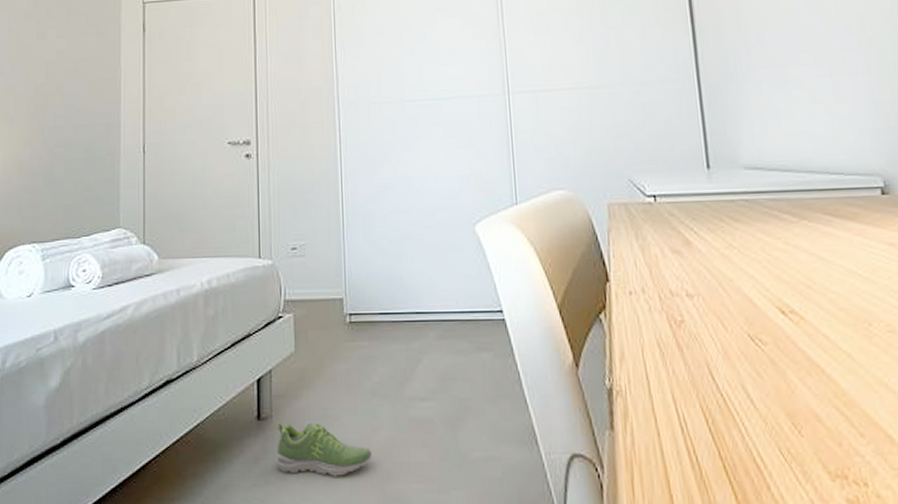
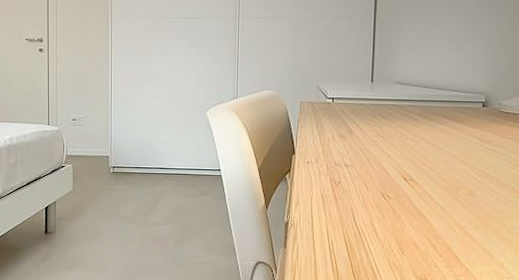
shoe: present [275,423,373,477] -> none [57,236,125,271]

